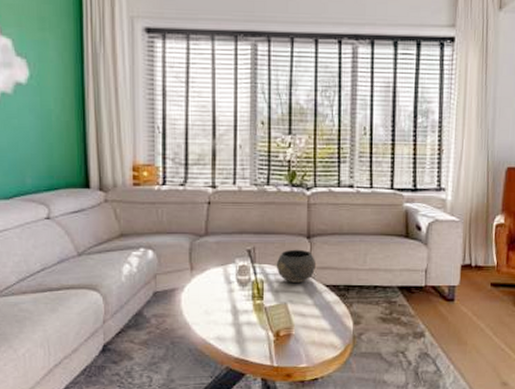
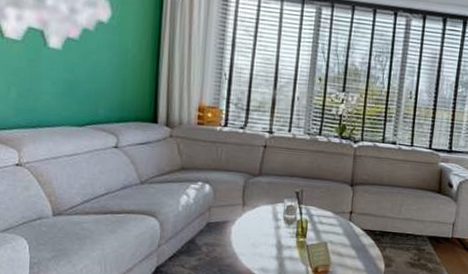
bowl: present [276,249,315,283] -> none [320,194,356,225]

